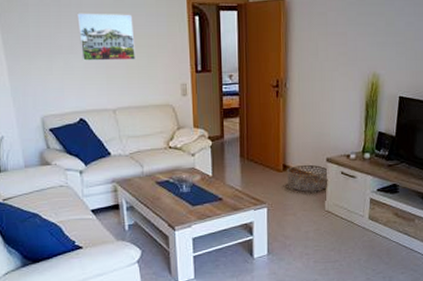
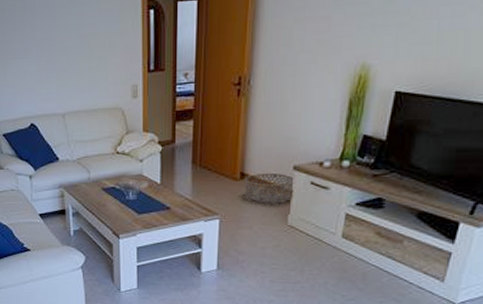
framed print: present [77,13,135,61] -> none [31,13,86,65]

